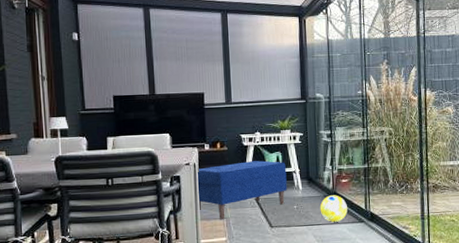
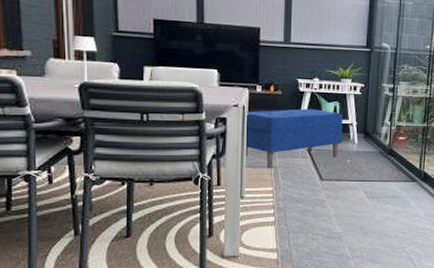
ball: present [320,195,348,222] -> none [373,152,402,179]

